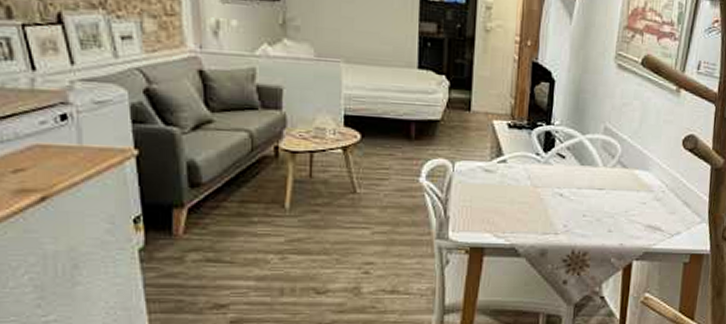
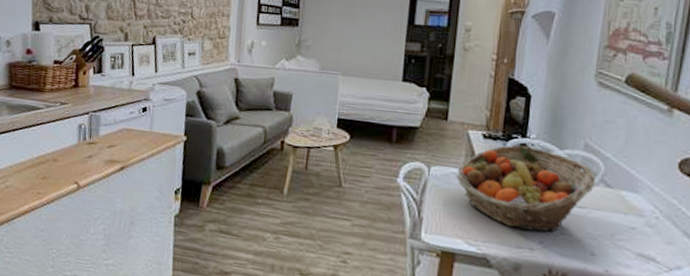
fruit basket: none [482,132,613,217] -> present [456,145,595,233]

